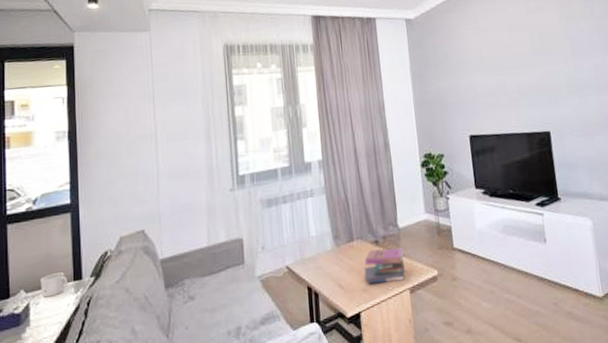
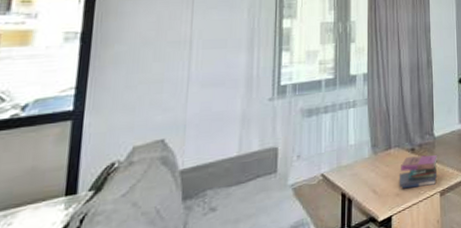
mug: present [40,272,68,298] -> none [16,187,58,217]

